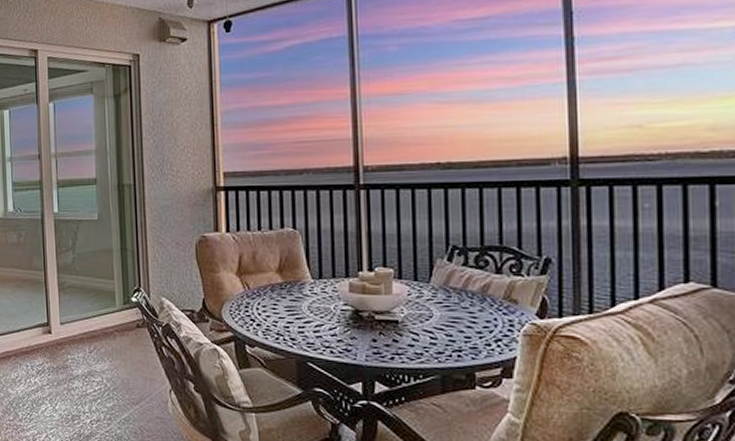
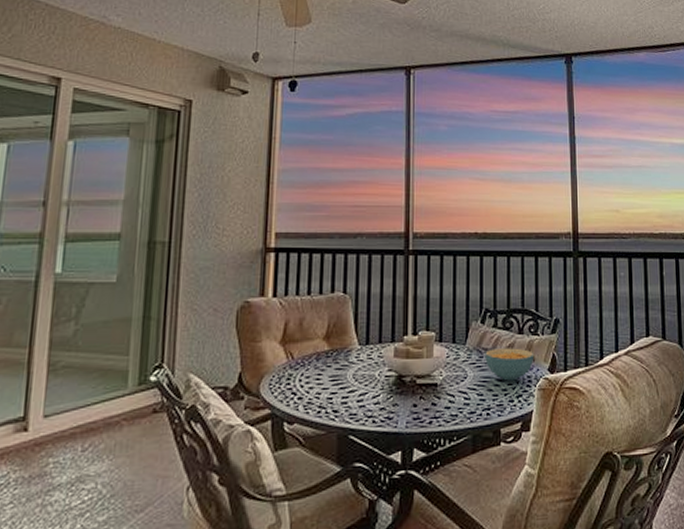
cereal bowl: none [454,288,518,324] -> present [485,348,535,381]

